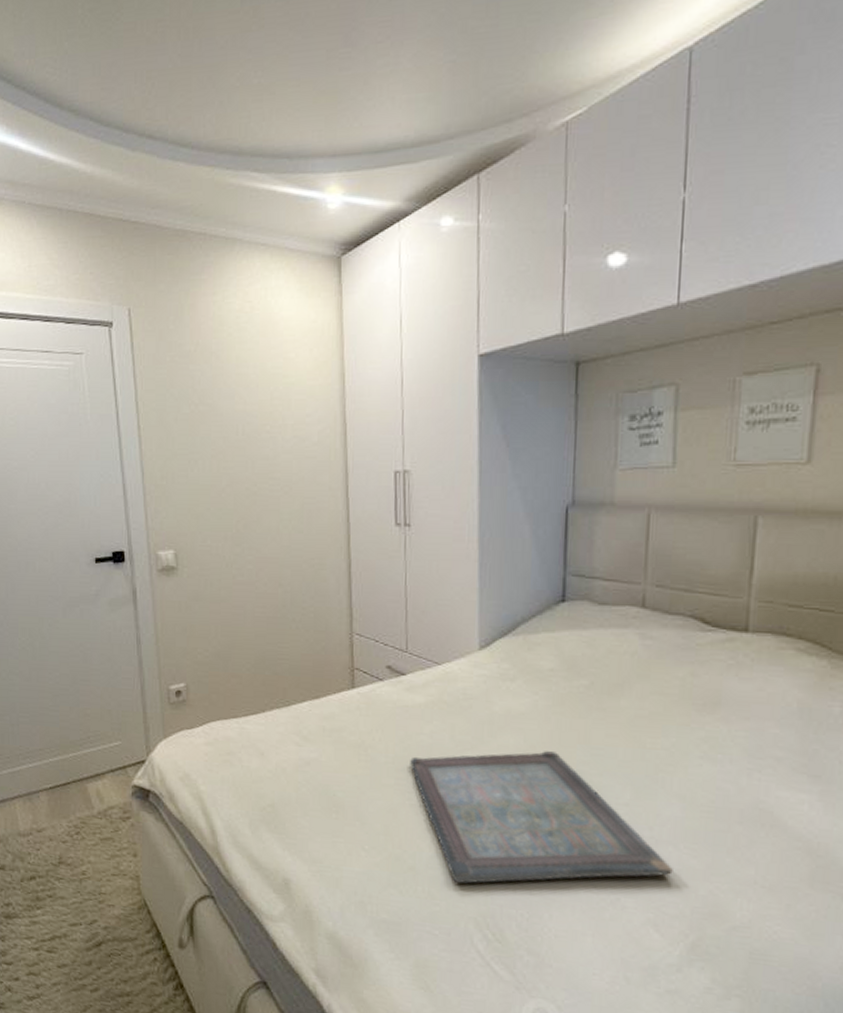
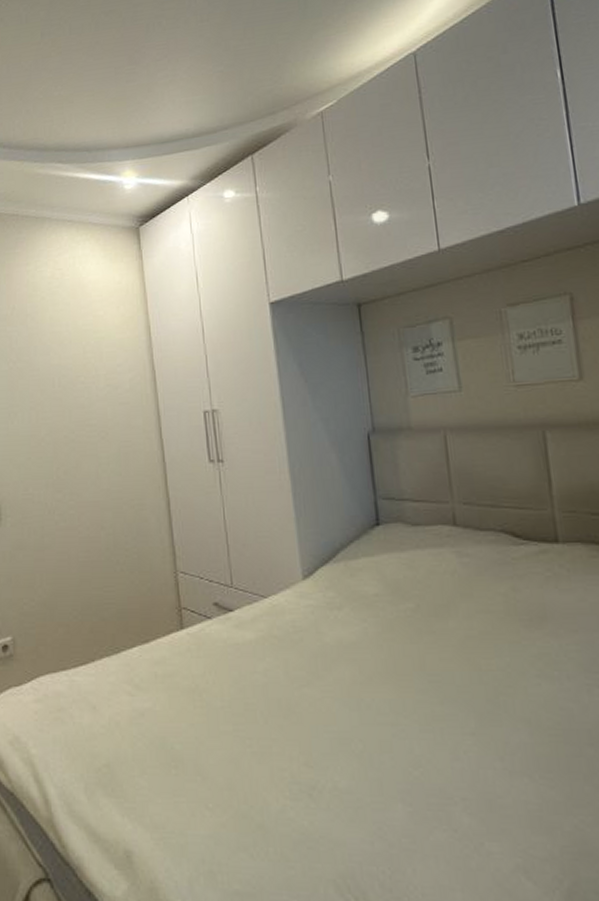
serving tray: present [410,751,673,884] -> none [247,682,533,841]

